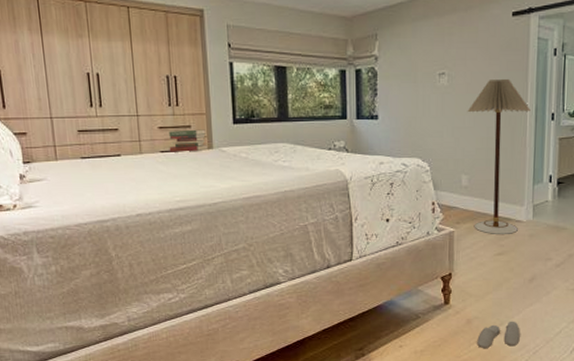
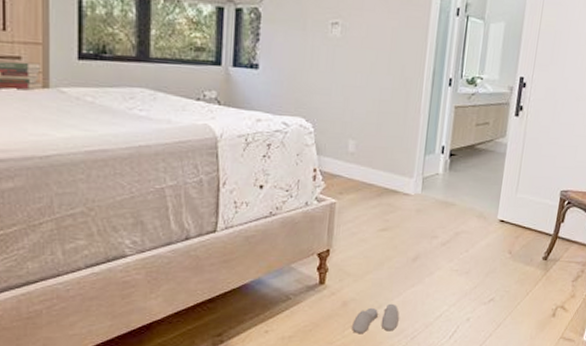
floor lamp: present [467,78,531,234] -> none [358,35,428,208]

